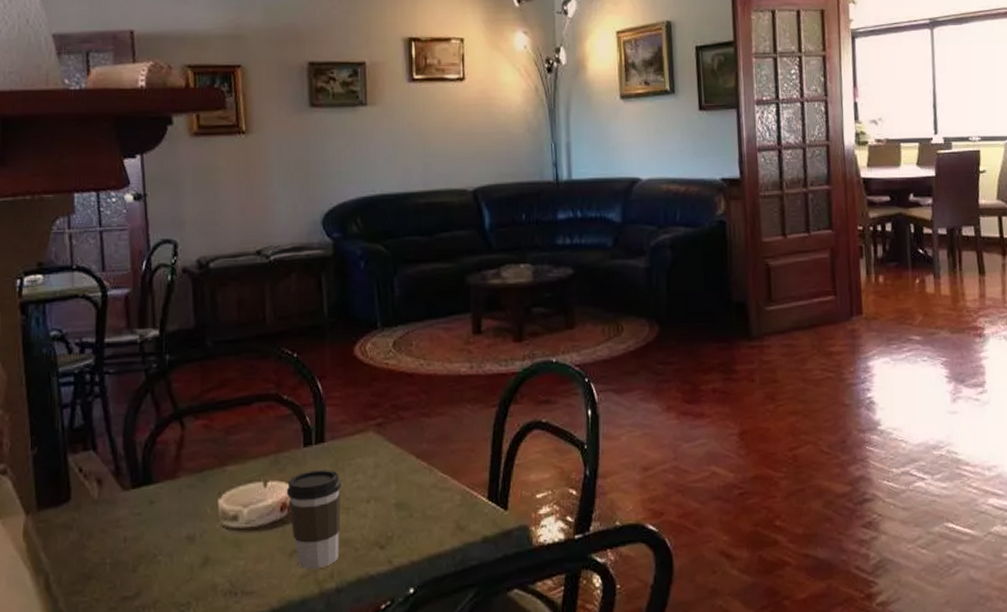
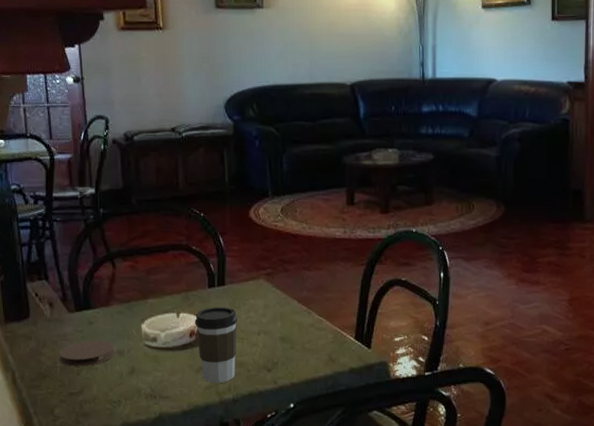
coaster: none [109,524,182,562] -> present [59,340,114,367]

